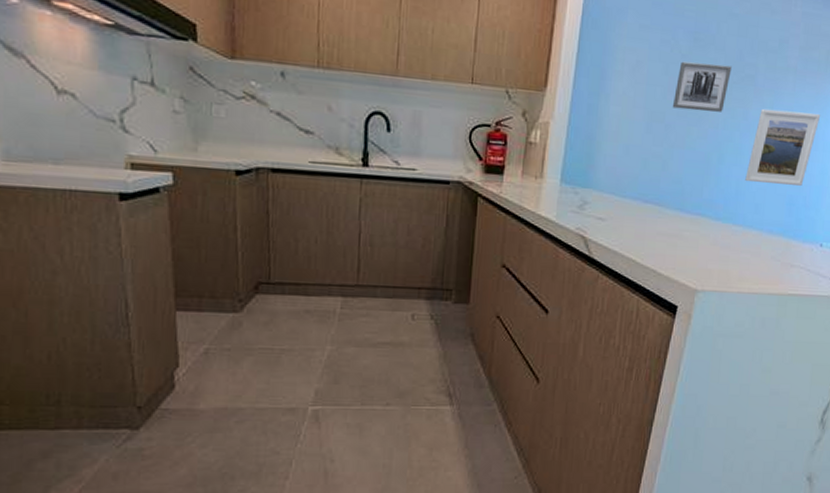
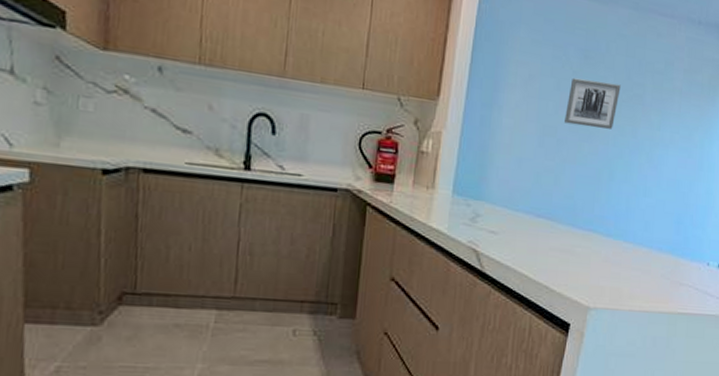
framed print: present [745,108,821,186] -> none [635,127,705,205]

